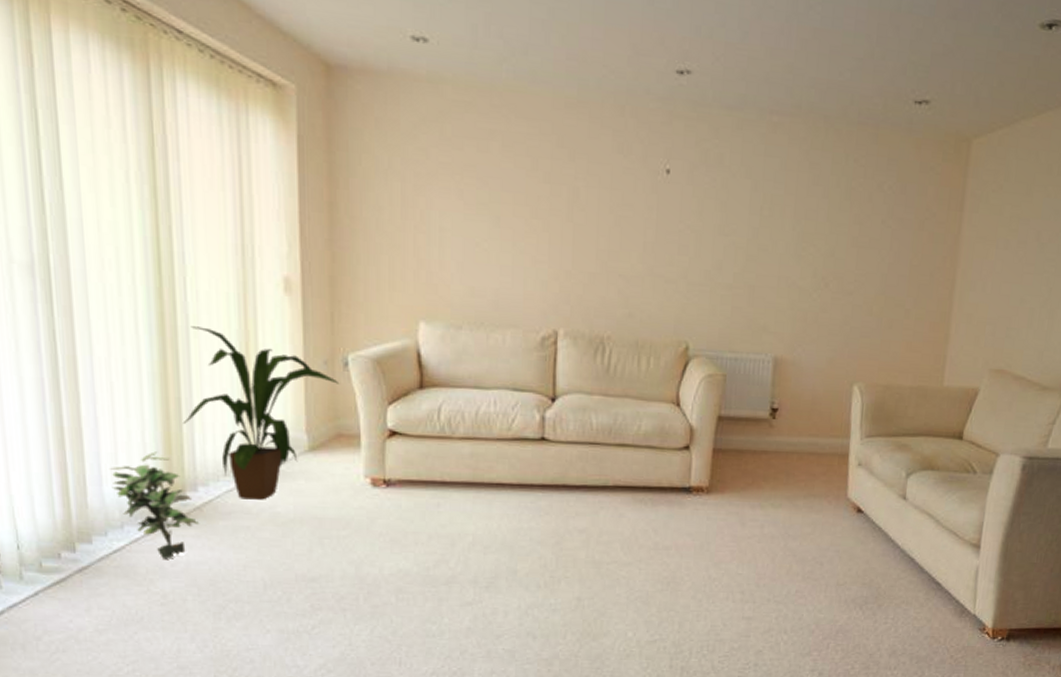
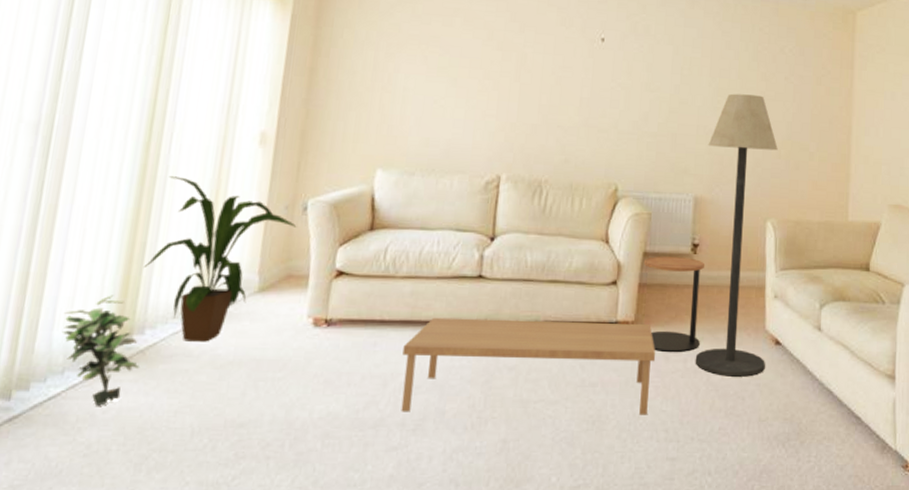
coffee table: none [468,479,732,578] -> present [401,317,656,415]
side table: none [718,421,784,518] -> present [643,256,704,352]
floor lamp: none [772,239,870,543] -> present [695,93,778,377]

